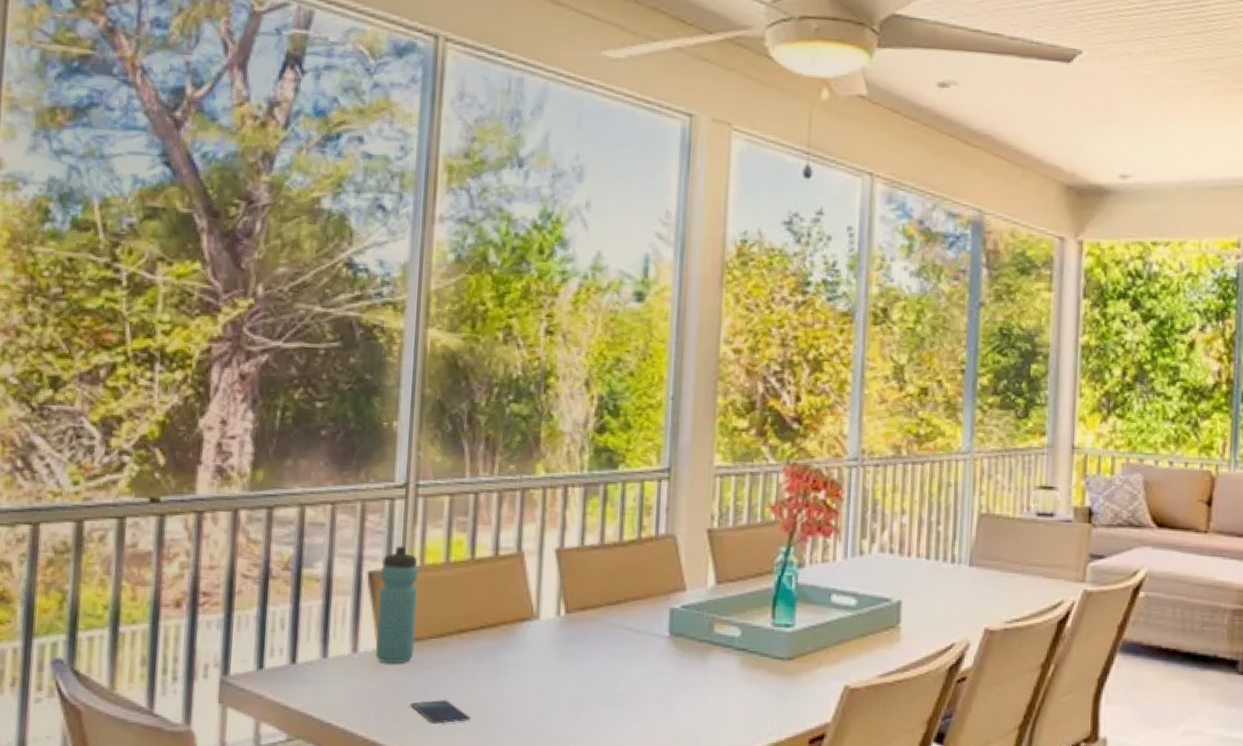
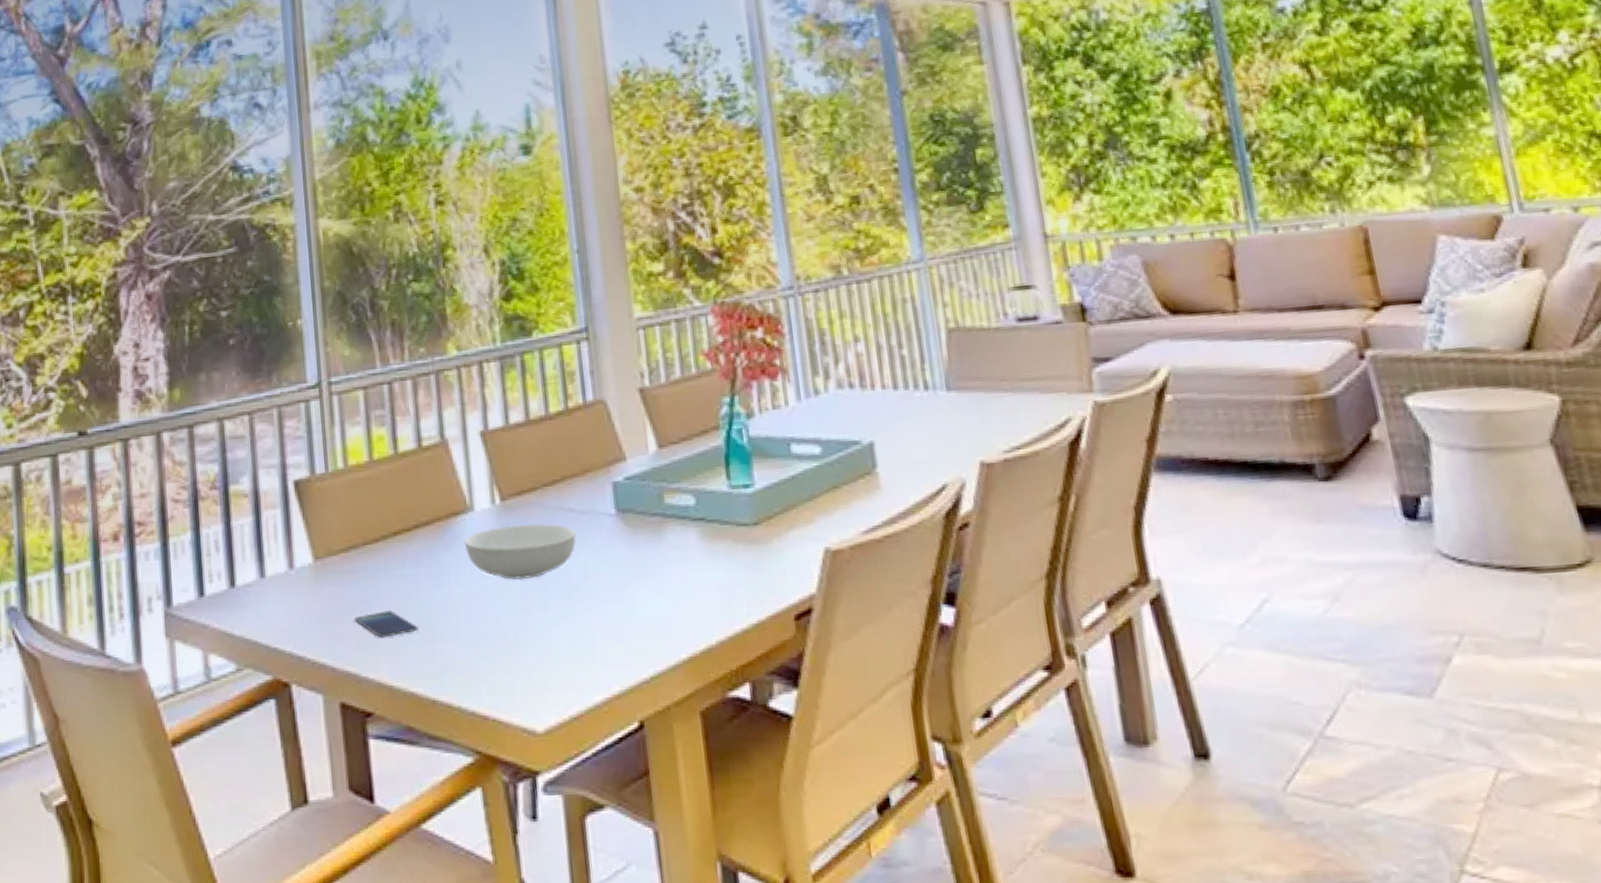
water bottle: present [375,546,419,664] -> none [305,449,351,577]
serving bowl: none [525,636,630,685] -> present [464,523,576,580]

